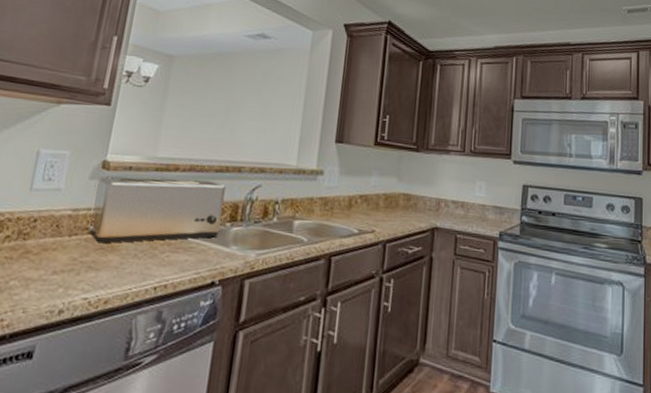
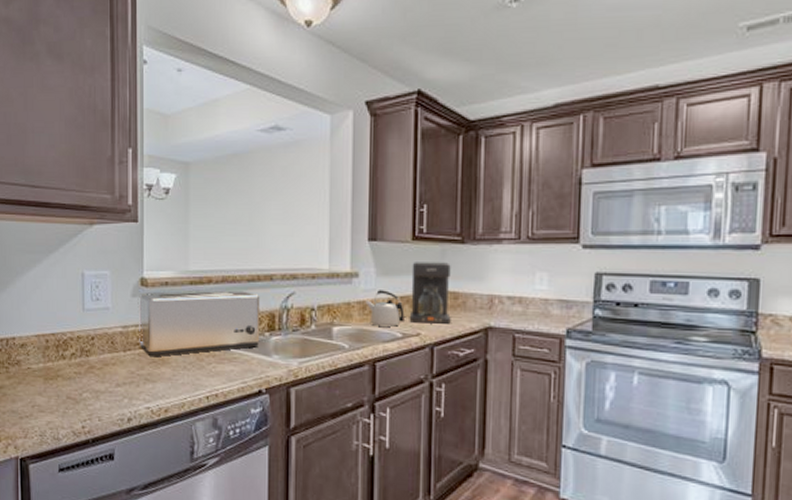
kettle: none [327,188,362,224] -> present [365,290,405,328]
coffee maker: none [366,164,406,223] -> present [409,262,451,324]

